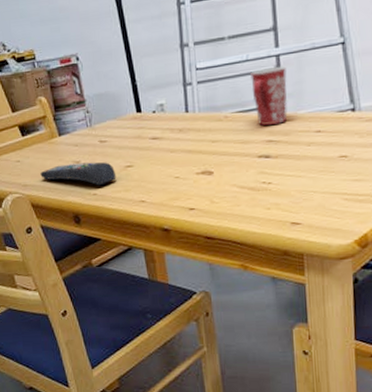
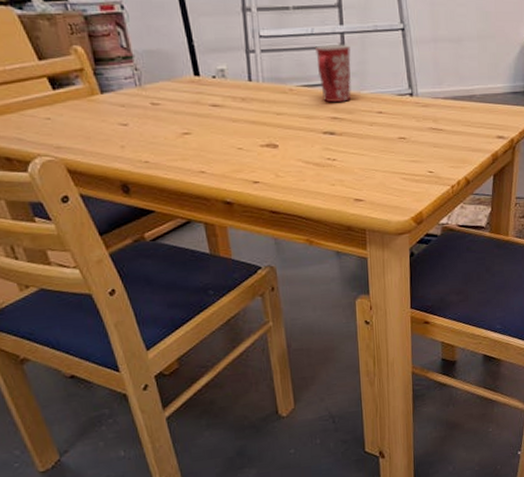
remote control: present [40,162,117,186] -> none [78,126,172,153]

